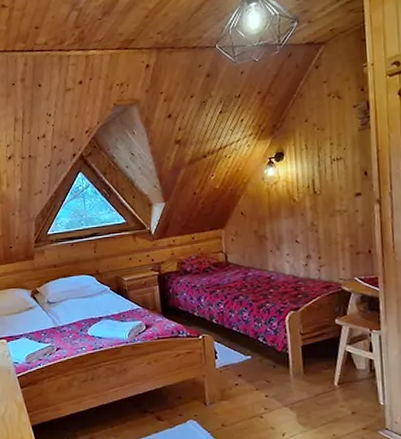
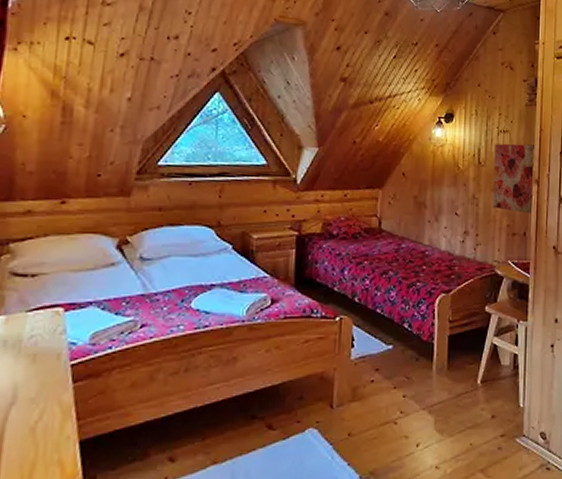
wall art: none [329,167,375,233] -> present [493,143,534,214]

